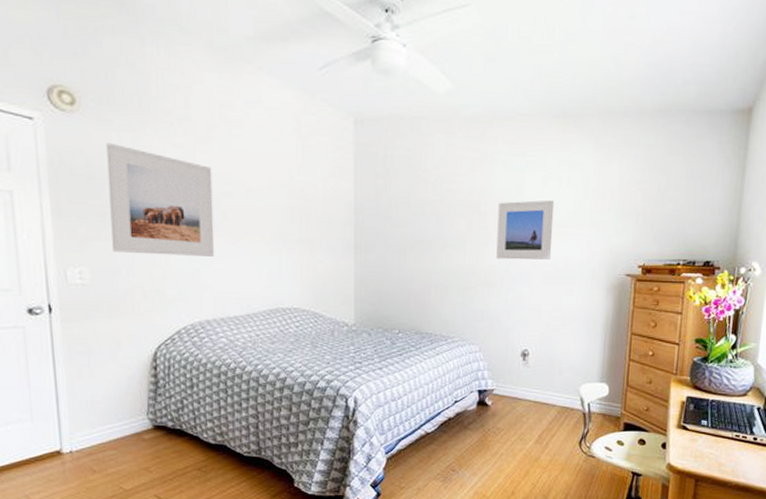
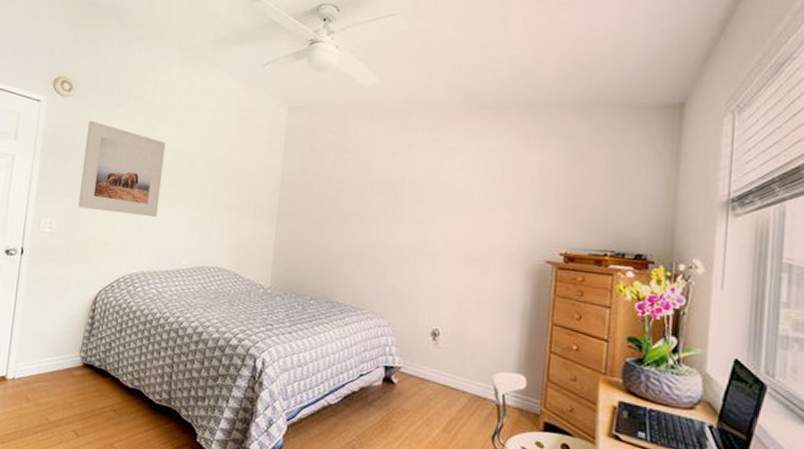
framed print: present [496,199,555,260] -> none [410,183,471,241]

